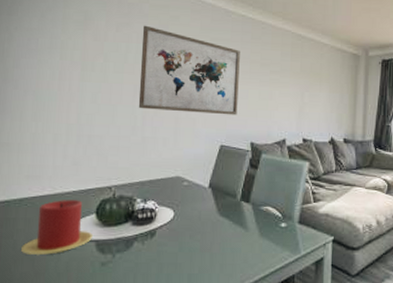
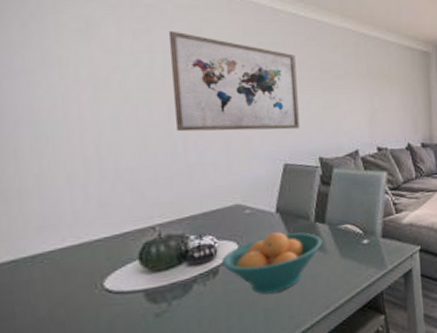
candle: present [21,200,94,255] -> none [44,247,140,320]
fruit bowl: none [158,206,245,260] -> present [220,232,323,294]

